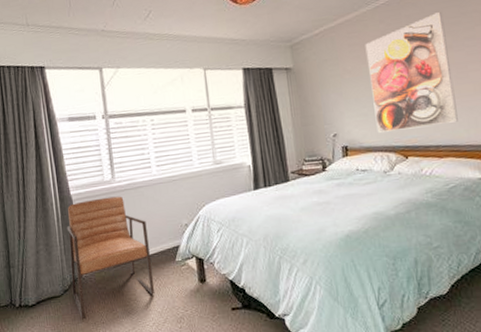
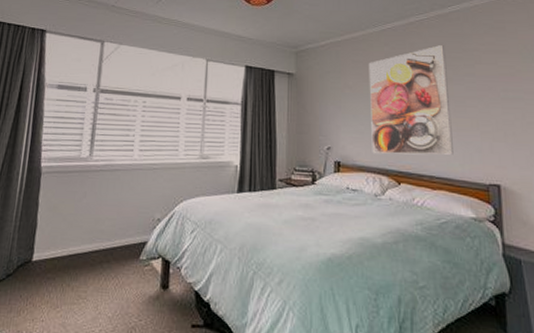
chair: present [66,196,155,320] -> none [15,175,116,314]

